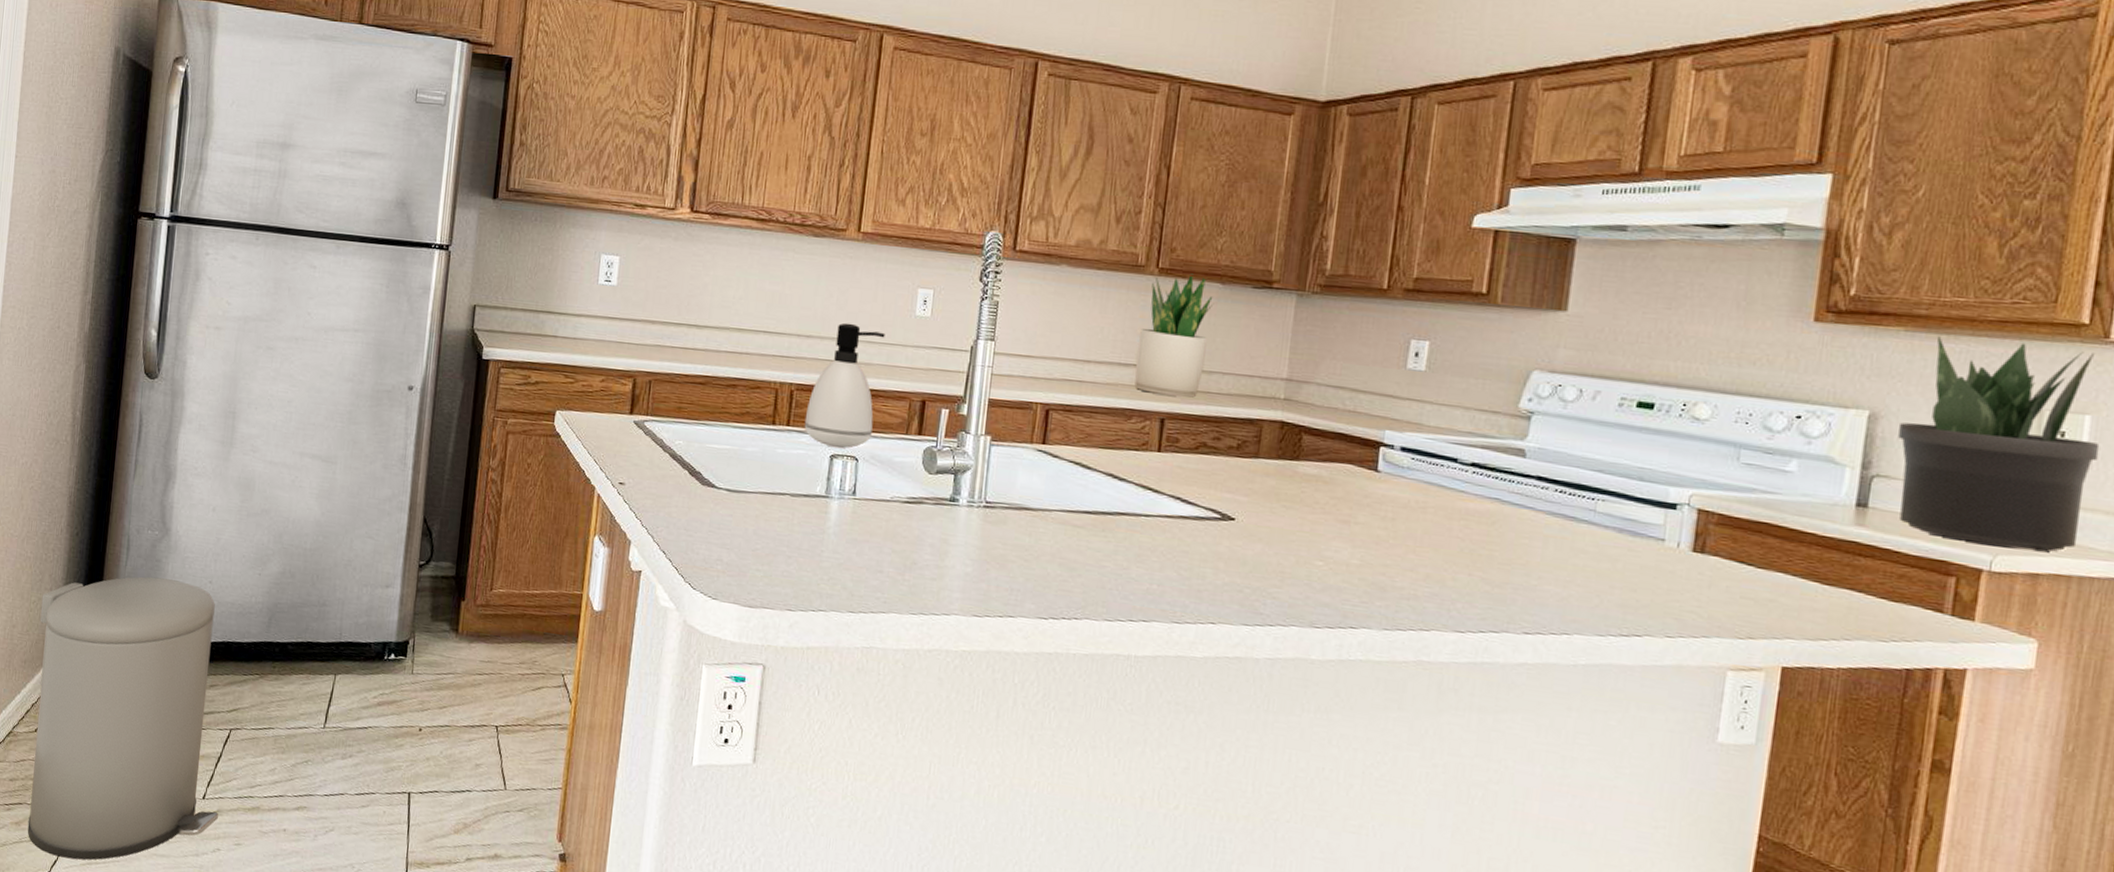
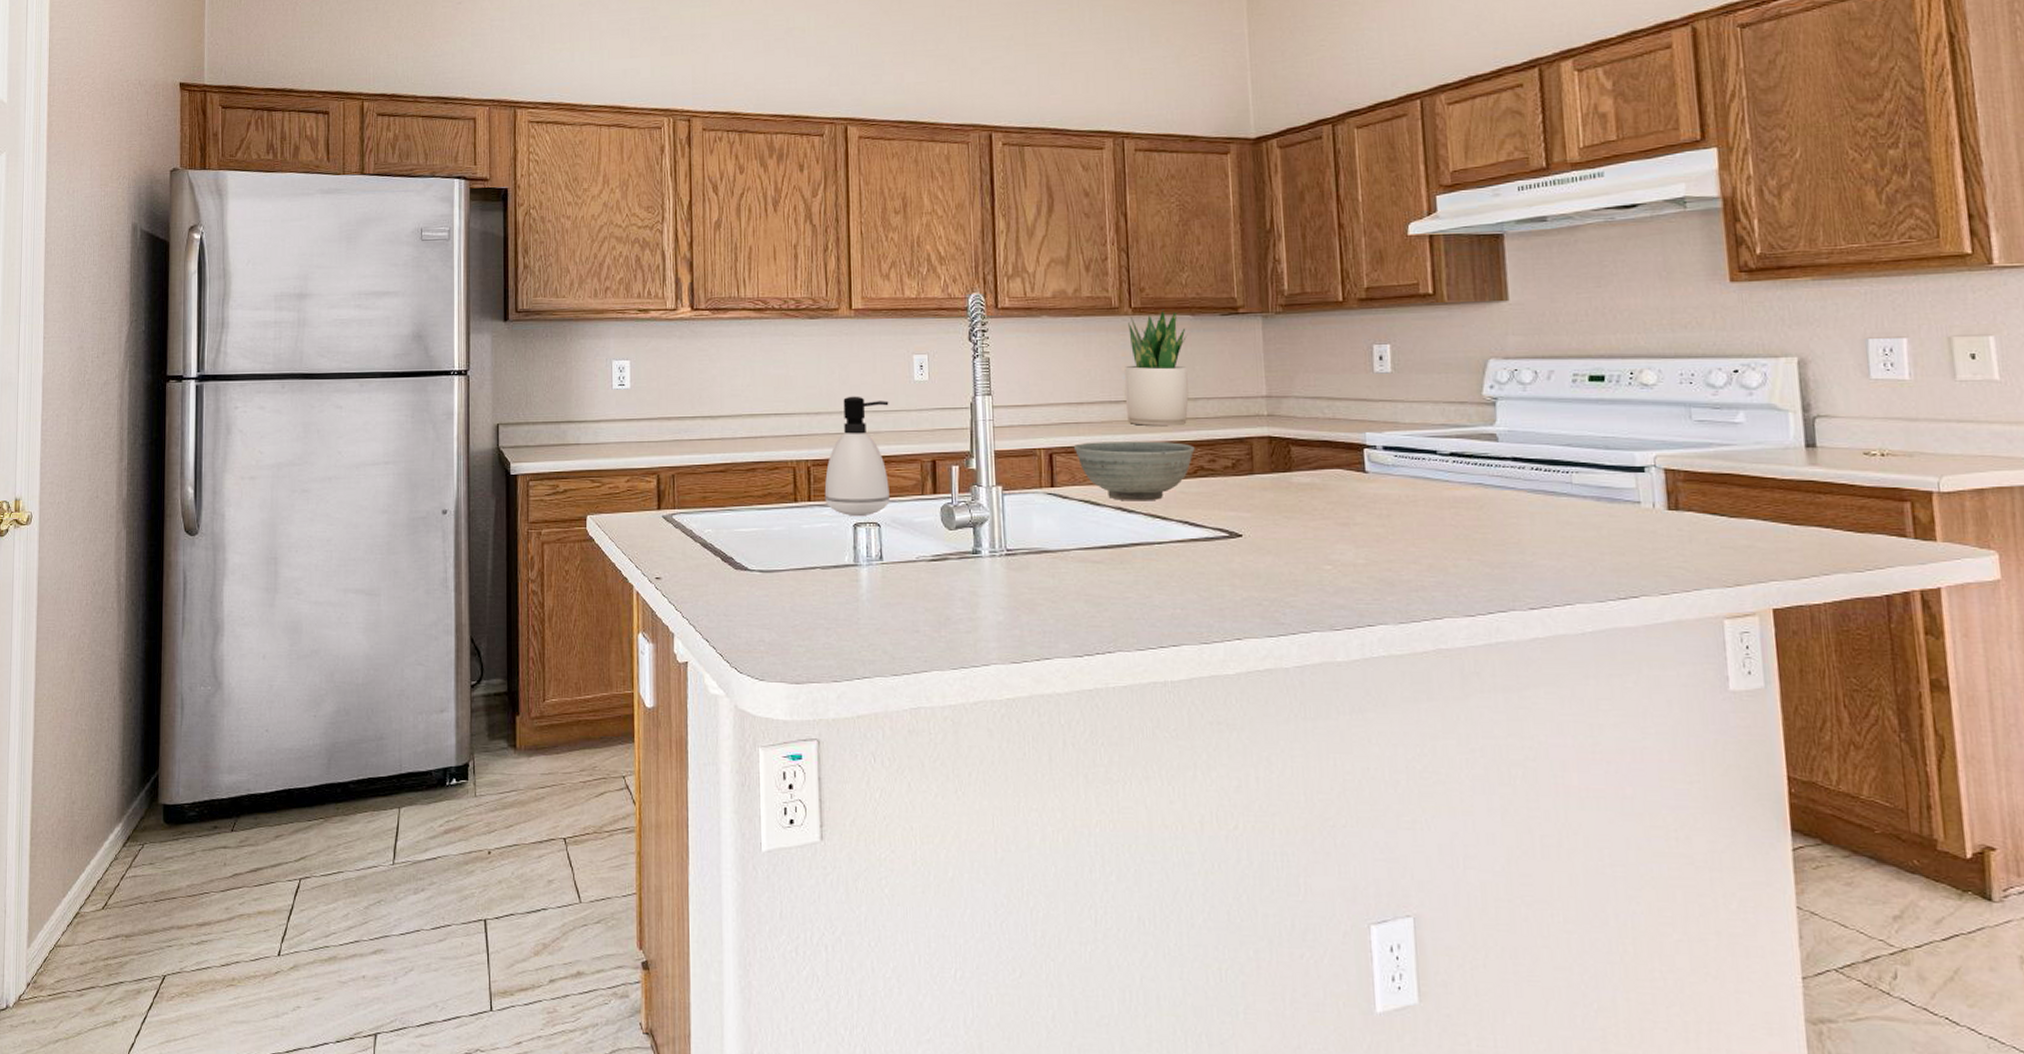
pedal bin: present [27,576,219,860] -> none [99,733,296,1039]
bowl: none [1072,402,1201,472] -> present [1073,441,1195,501]
planter: present [1898,336,2100,552] -> none [1827,278,2011,468]

